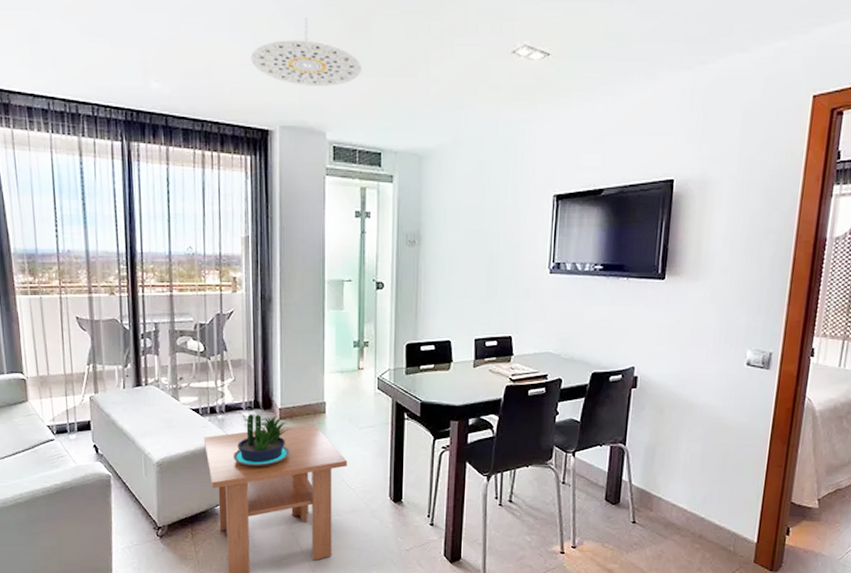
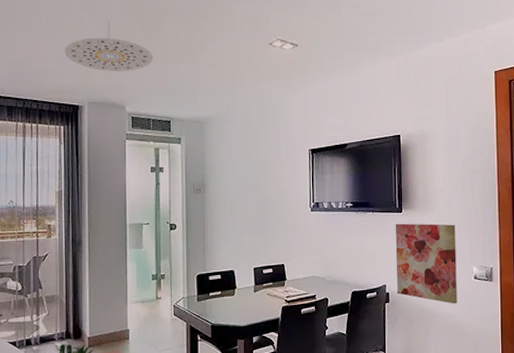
wall art: none [647,293,732,394] -> present [395,223,457,304]

